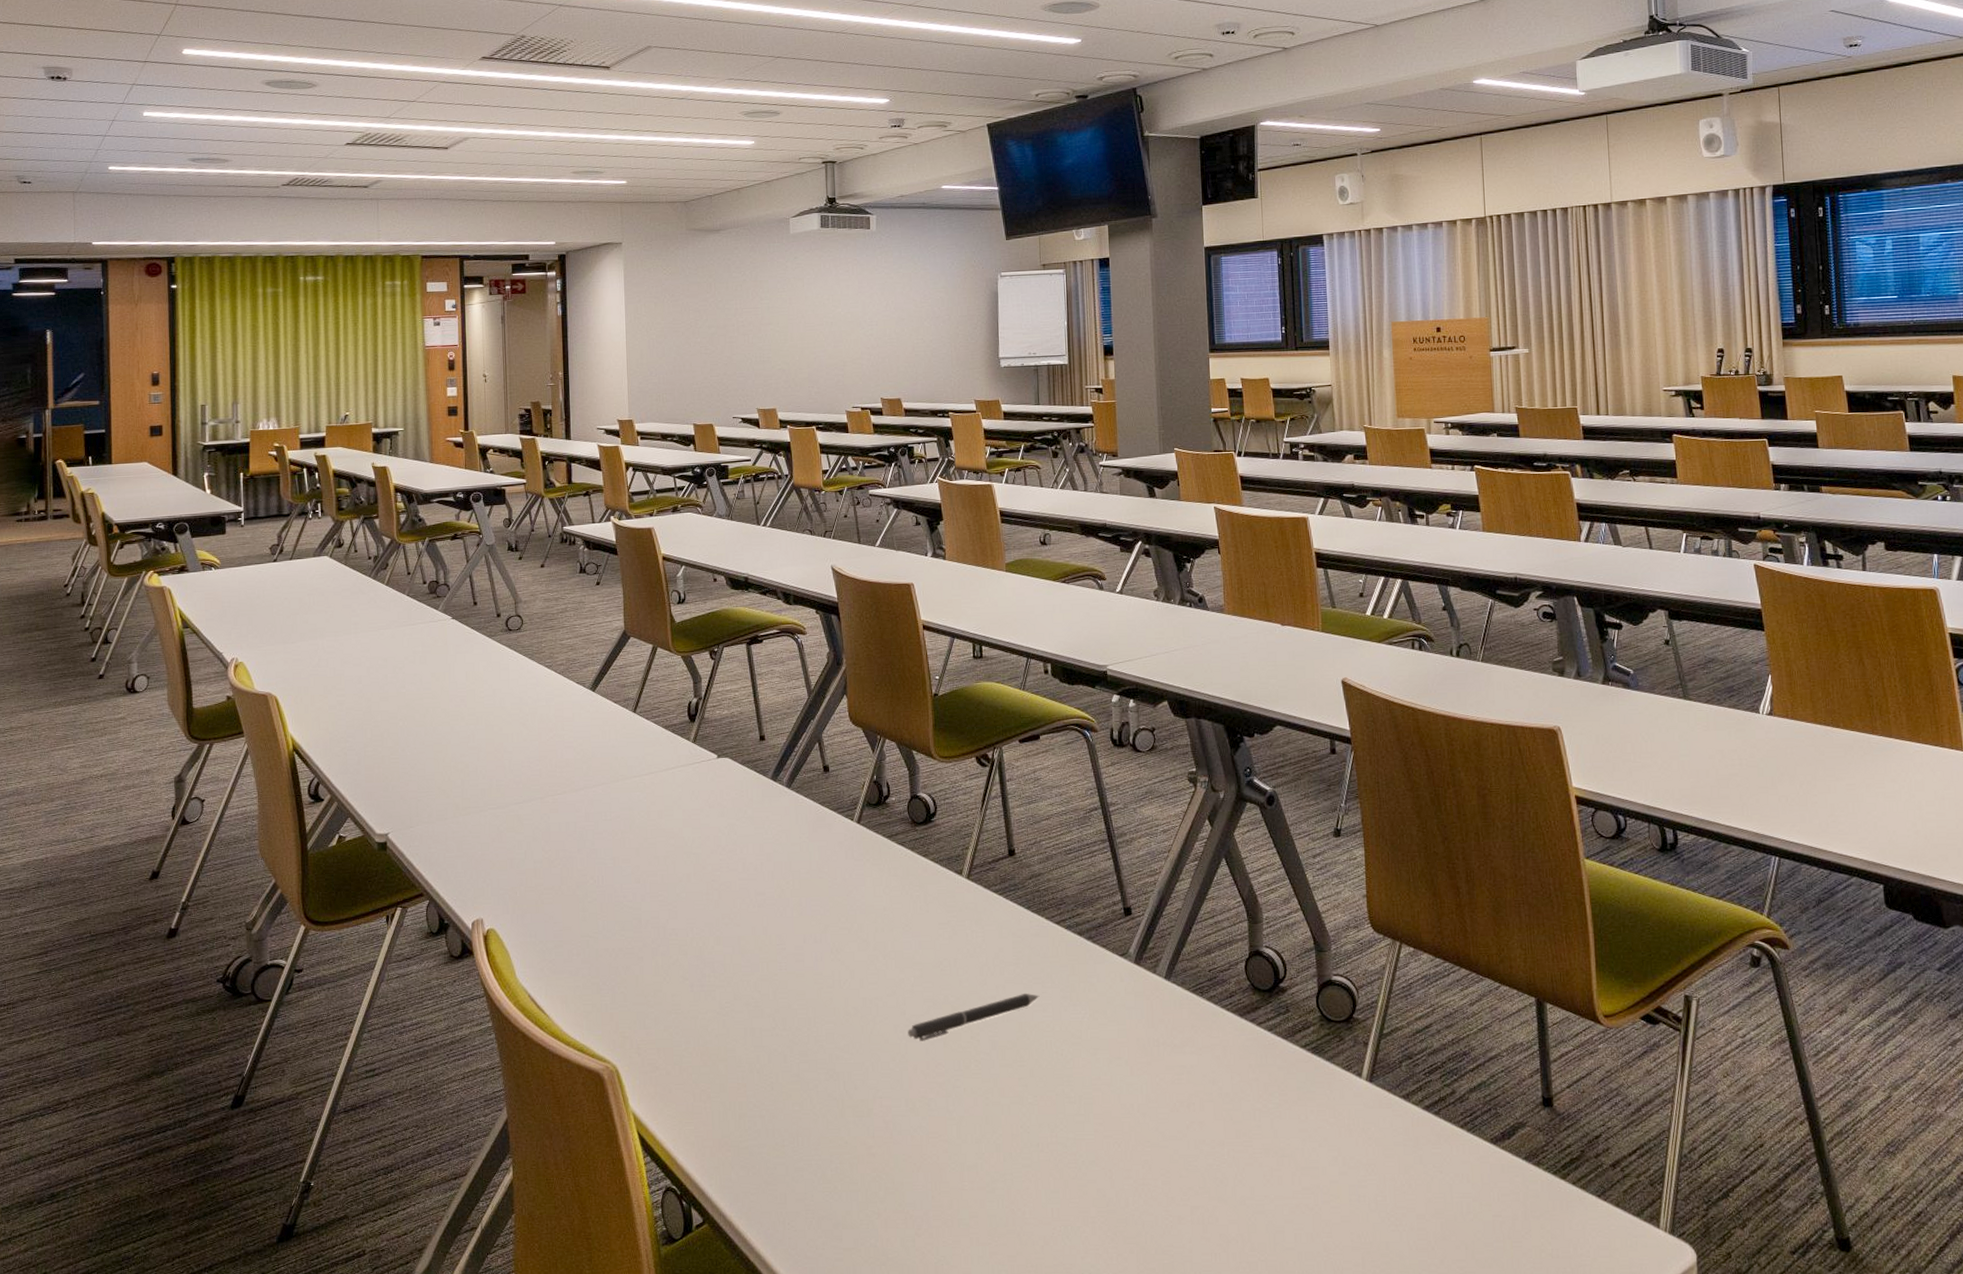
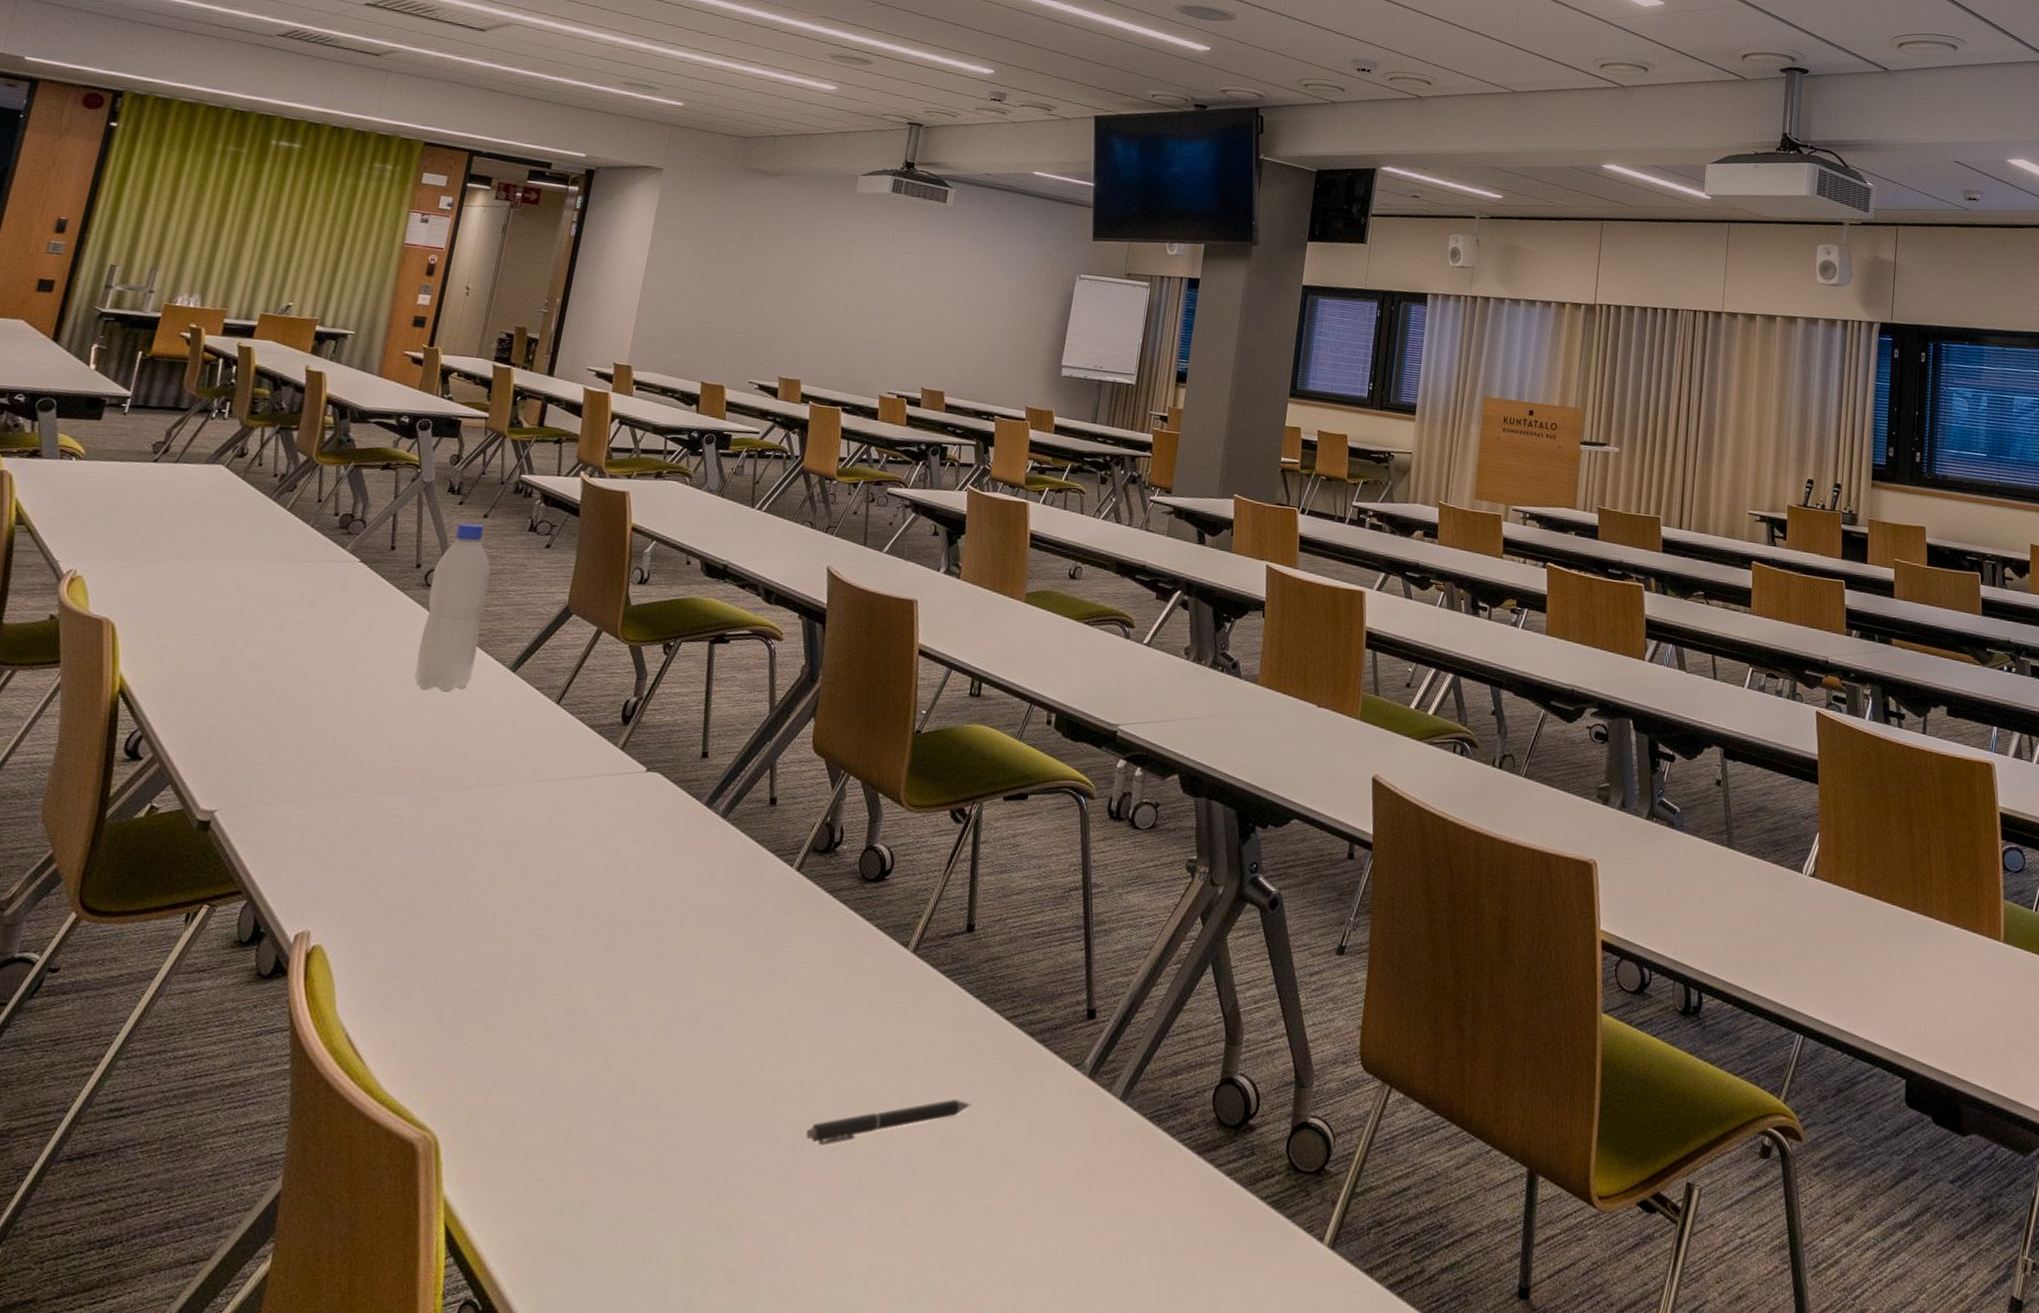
water bottle: none [512,573,561,717] -> present [414,522,491,692]

